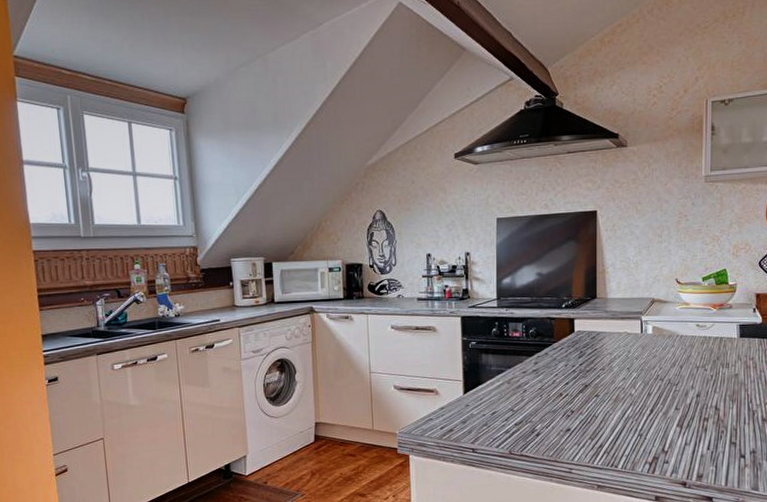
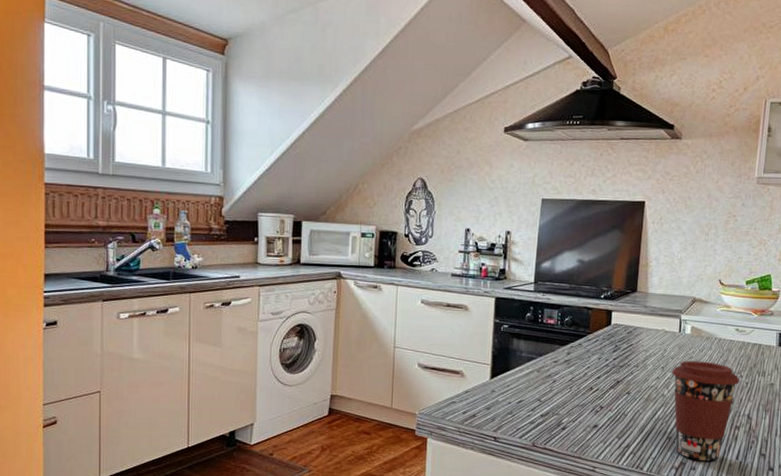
coffee cup: none [637,358,705,454] -> present [671,360,740,461]

